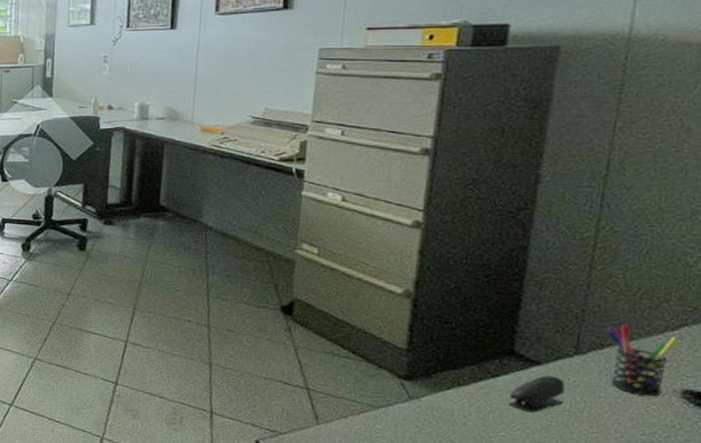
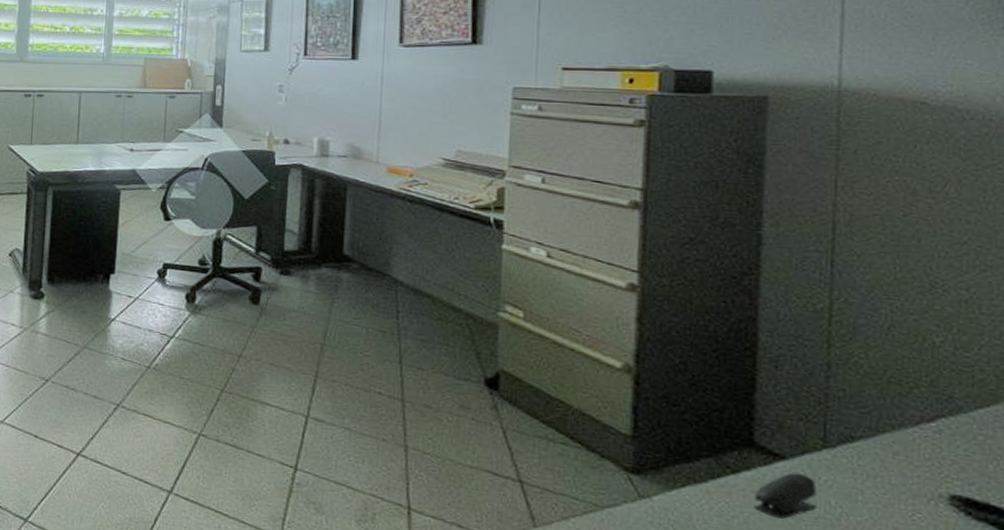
pen holder: present [606,325,680,397] -> none [855,414,938,503]

